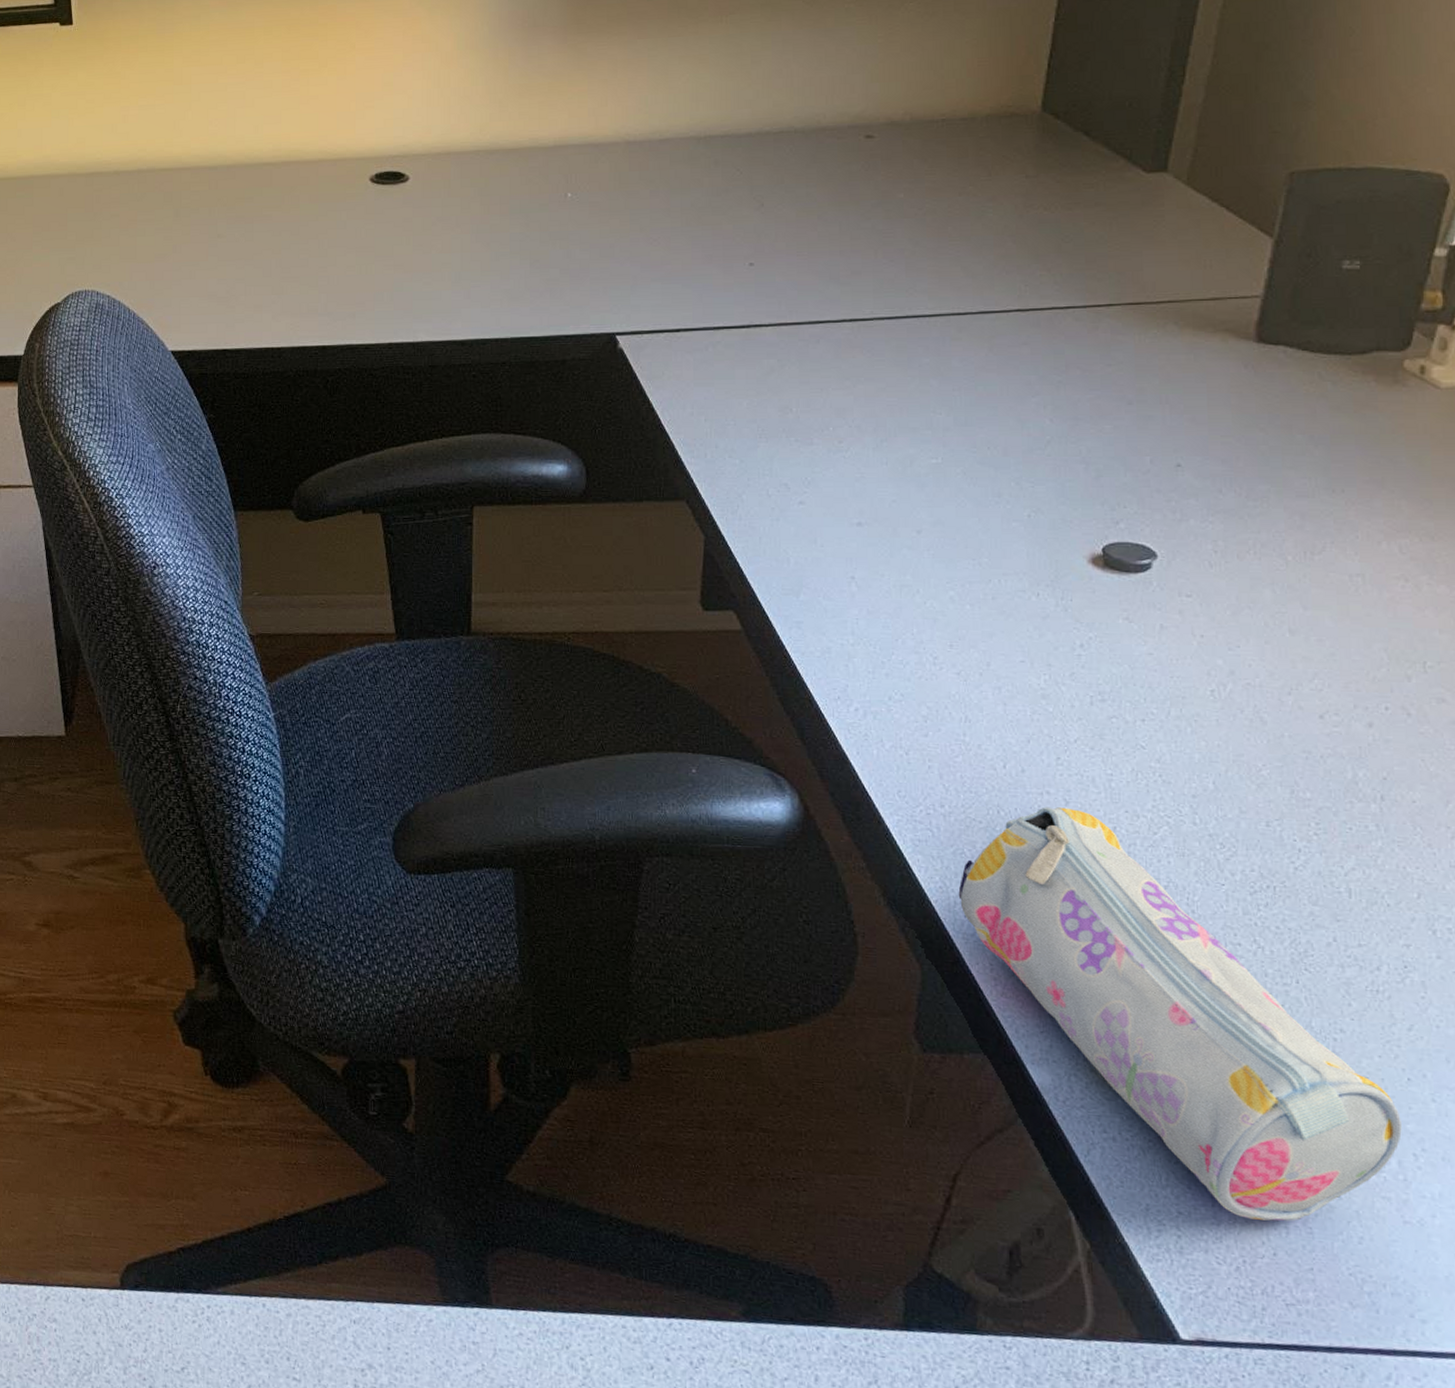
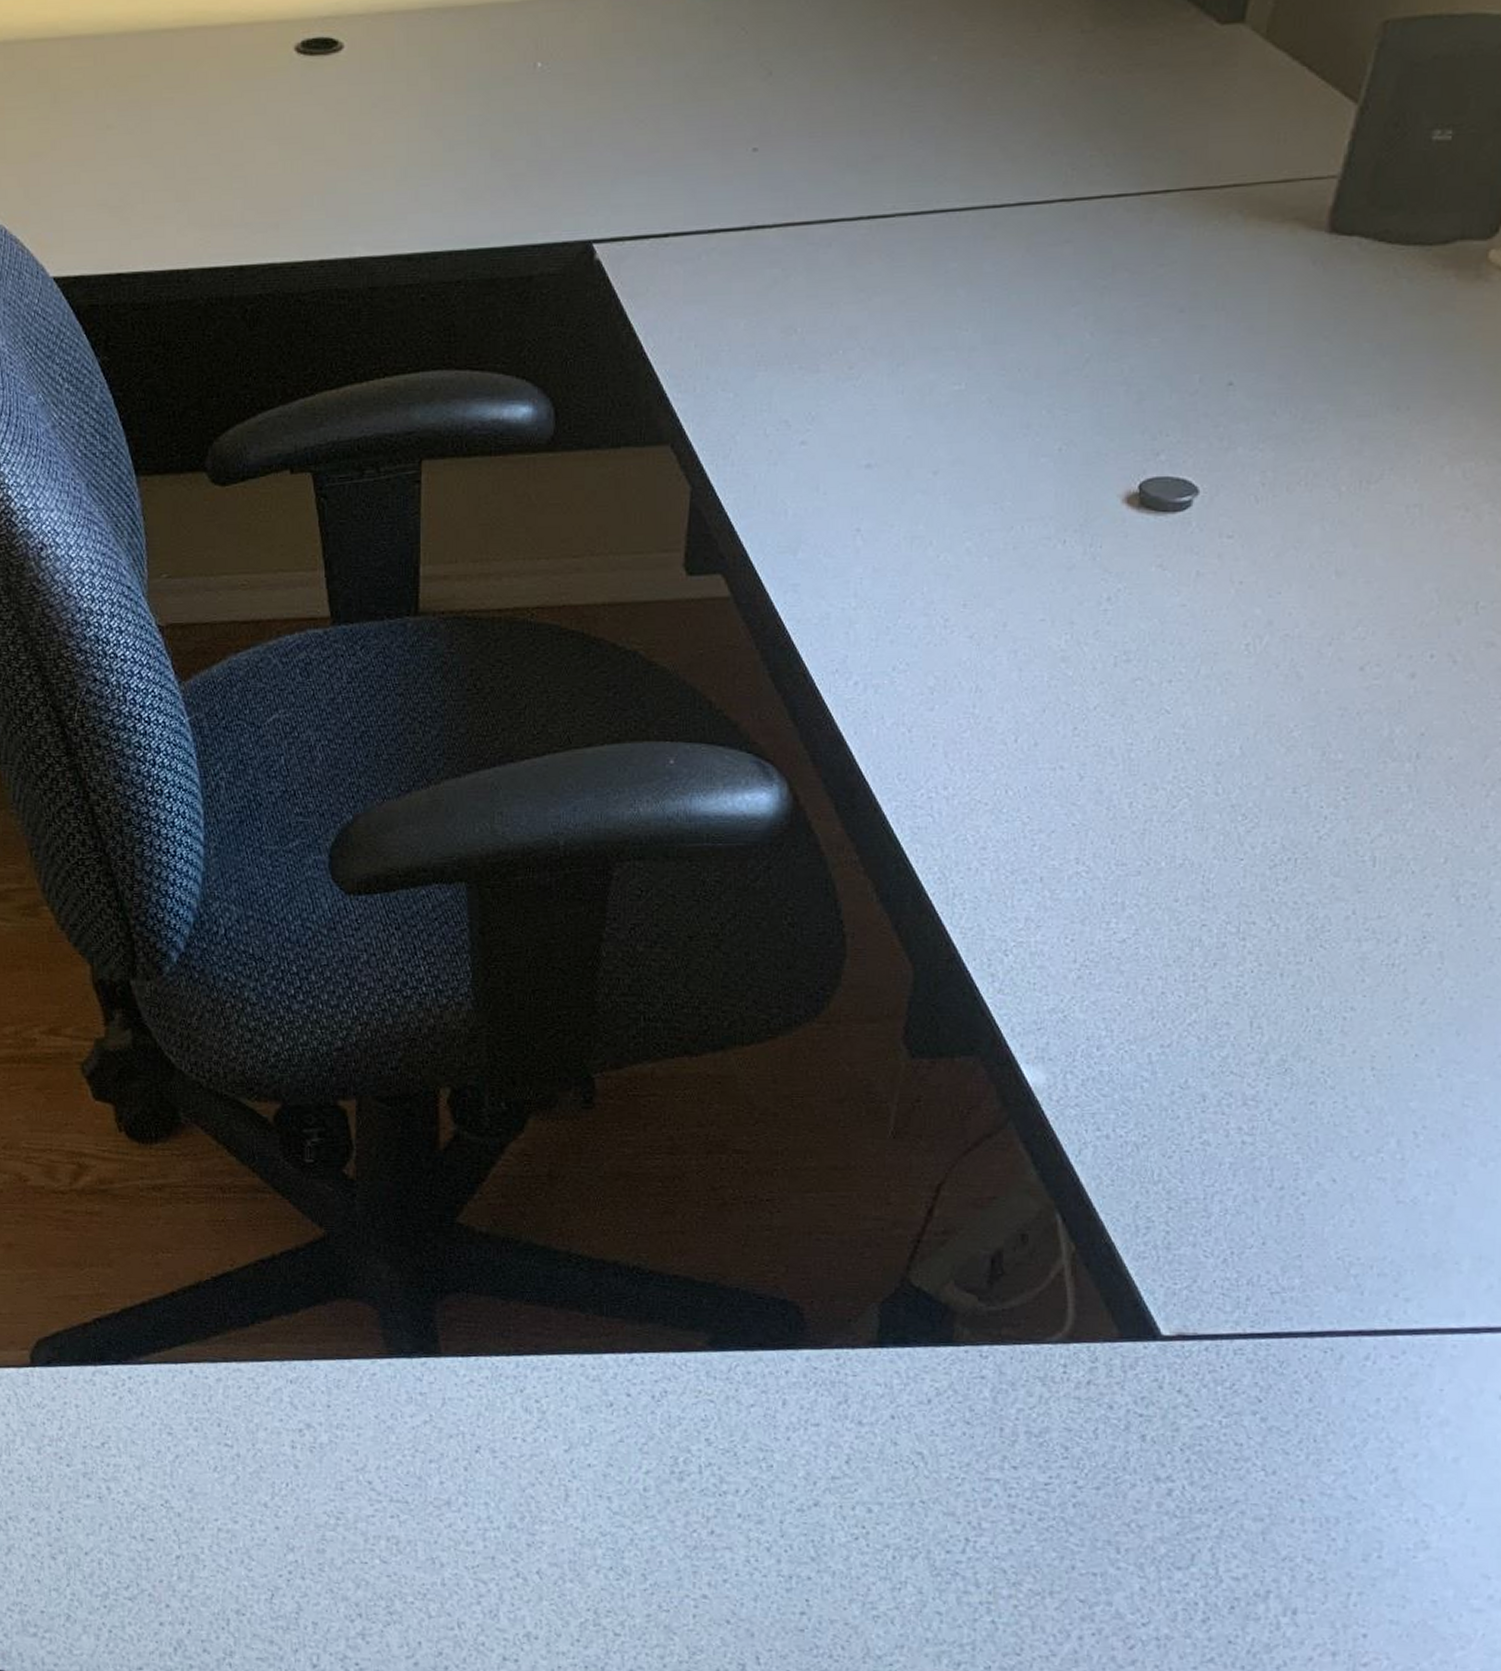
pencil case: present [958,807,1402,1221] -> none [958,783,1405,1210]

